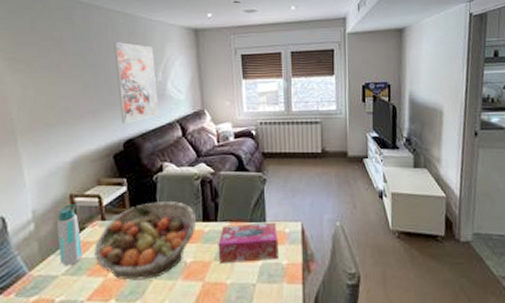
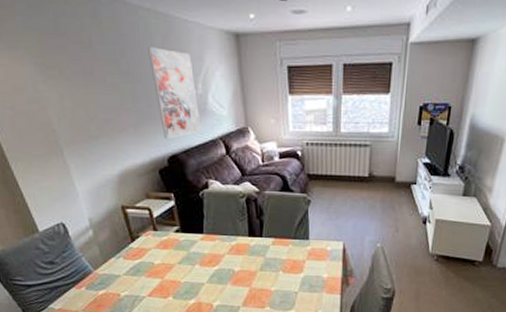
water bottle: present [57,204,84,266] -> none [113,214,141,268]
fruit basket: present [93,201,197,280] -> none [149,216,243,283]
tissue box: present [218,222,279,263] -> none [263,240,320,274]

